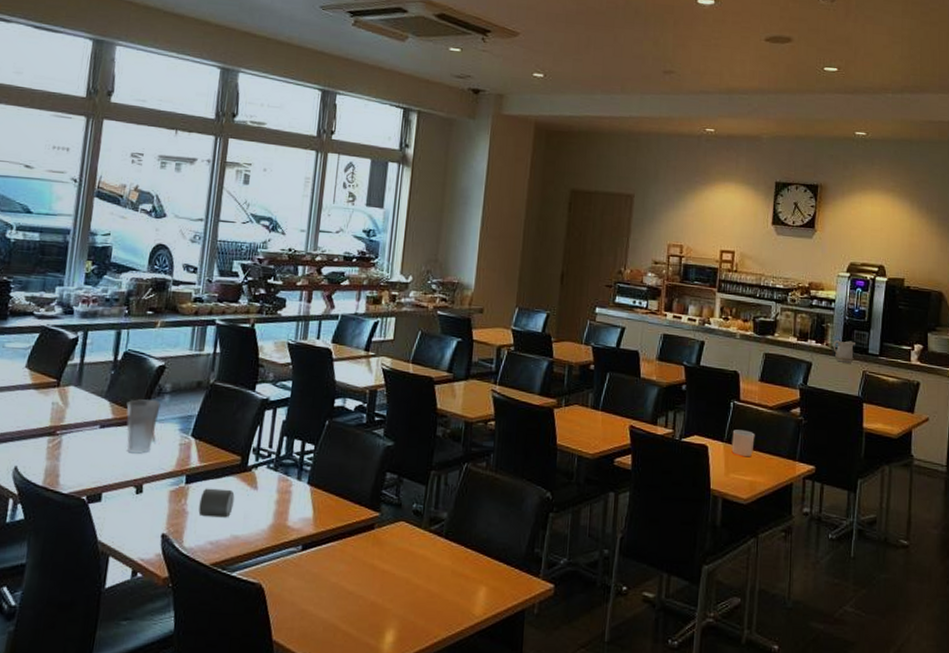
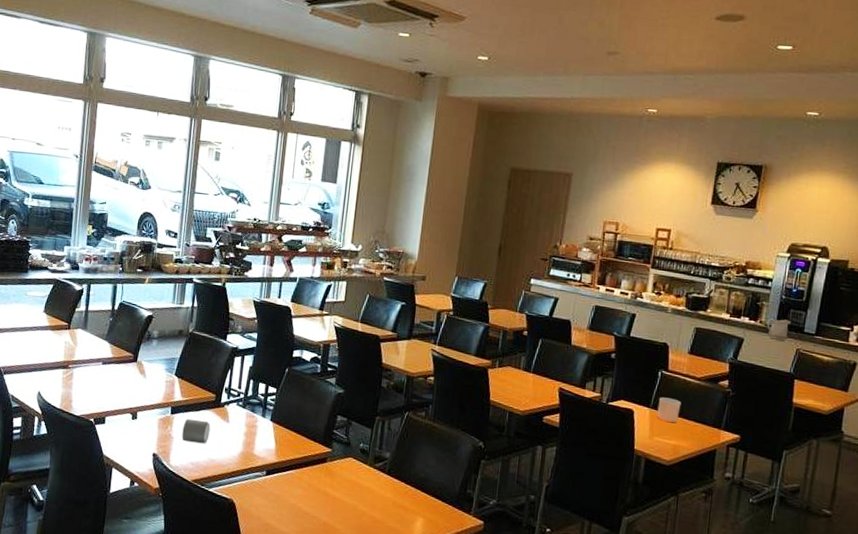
cup: present [126,399,161,454] -> none [123,342,150,387]

